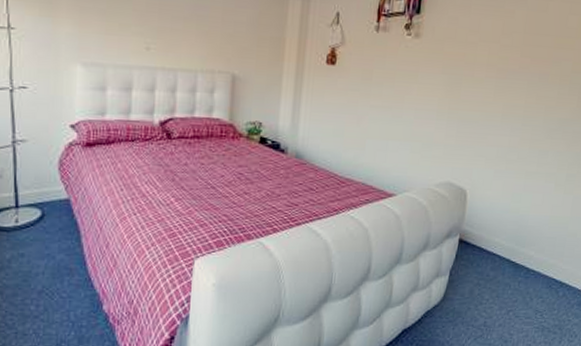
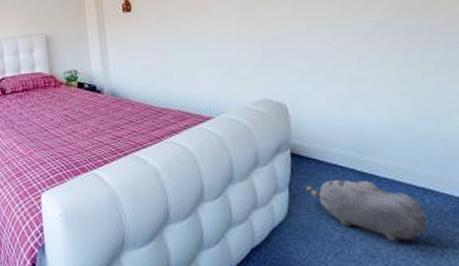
plush toy: none [464,268,557,329] -> present [305,179,427,242]

